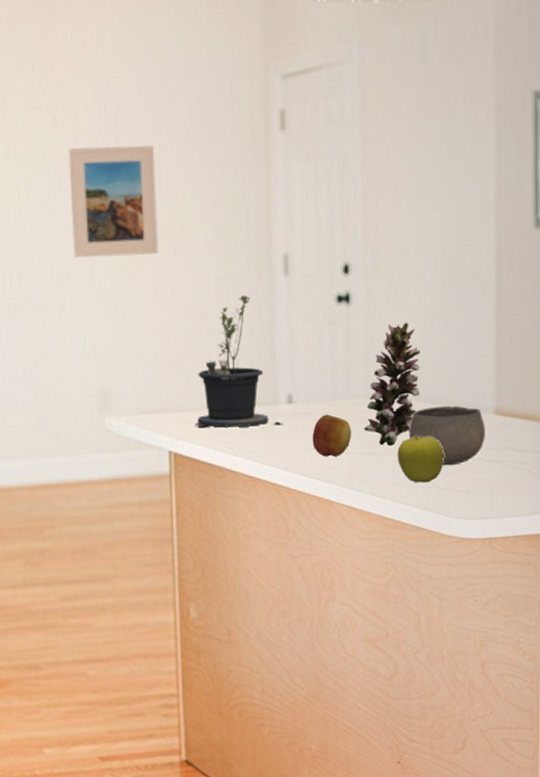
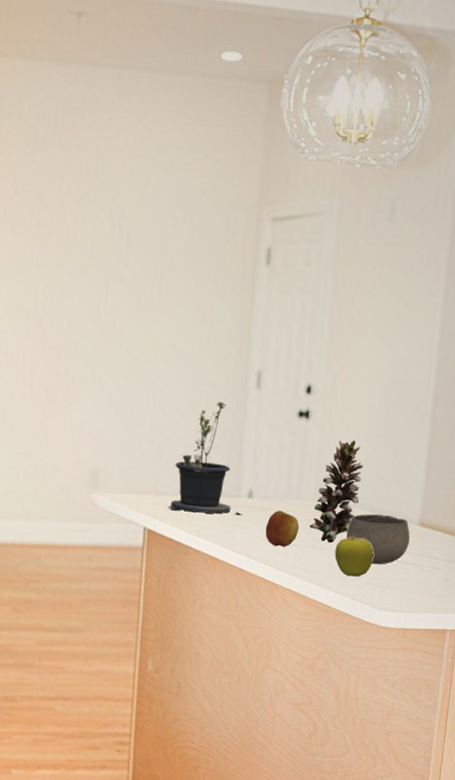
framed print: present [68,145,159,258] -> none [79,258,158,358]

